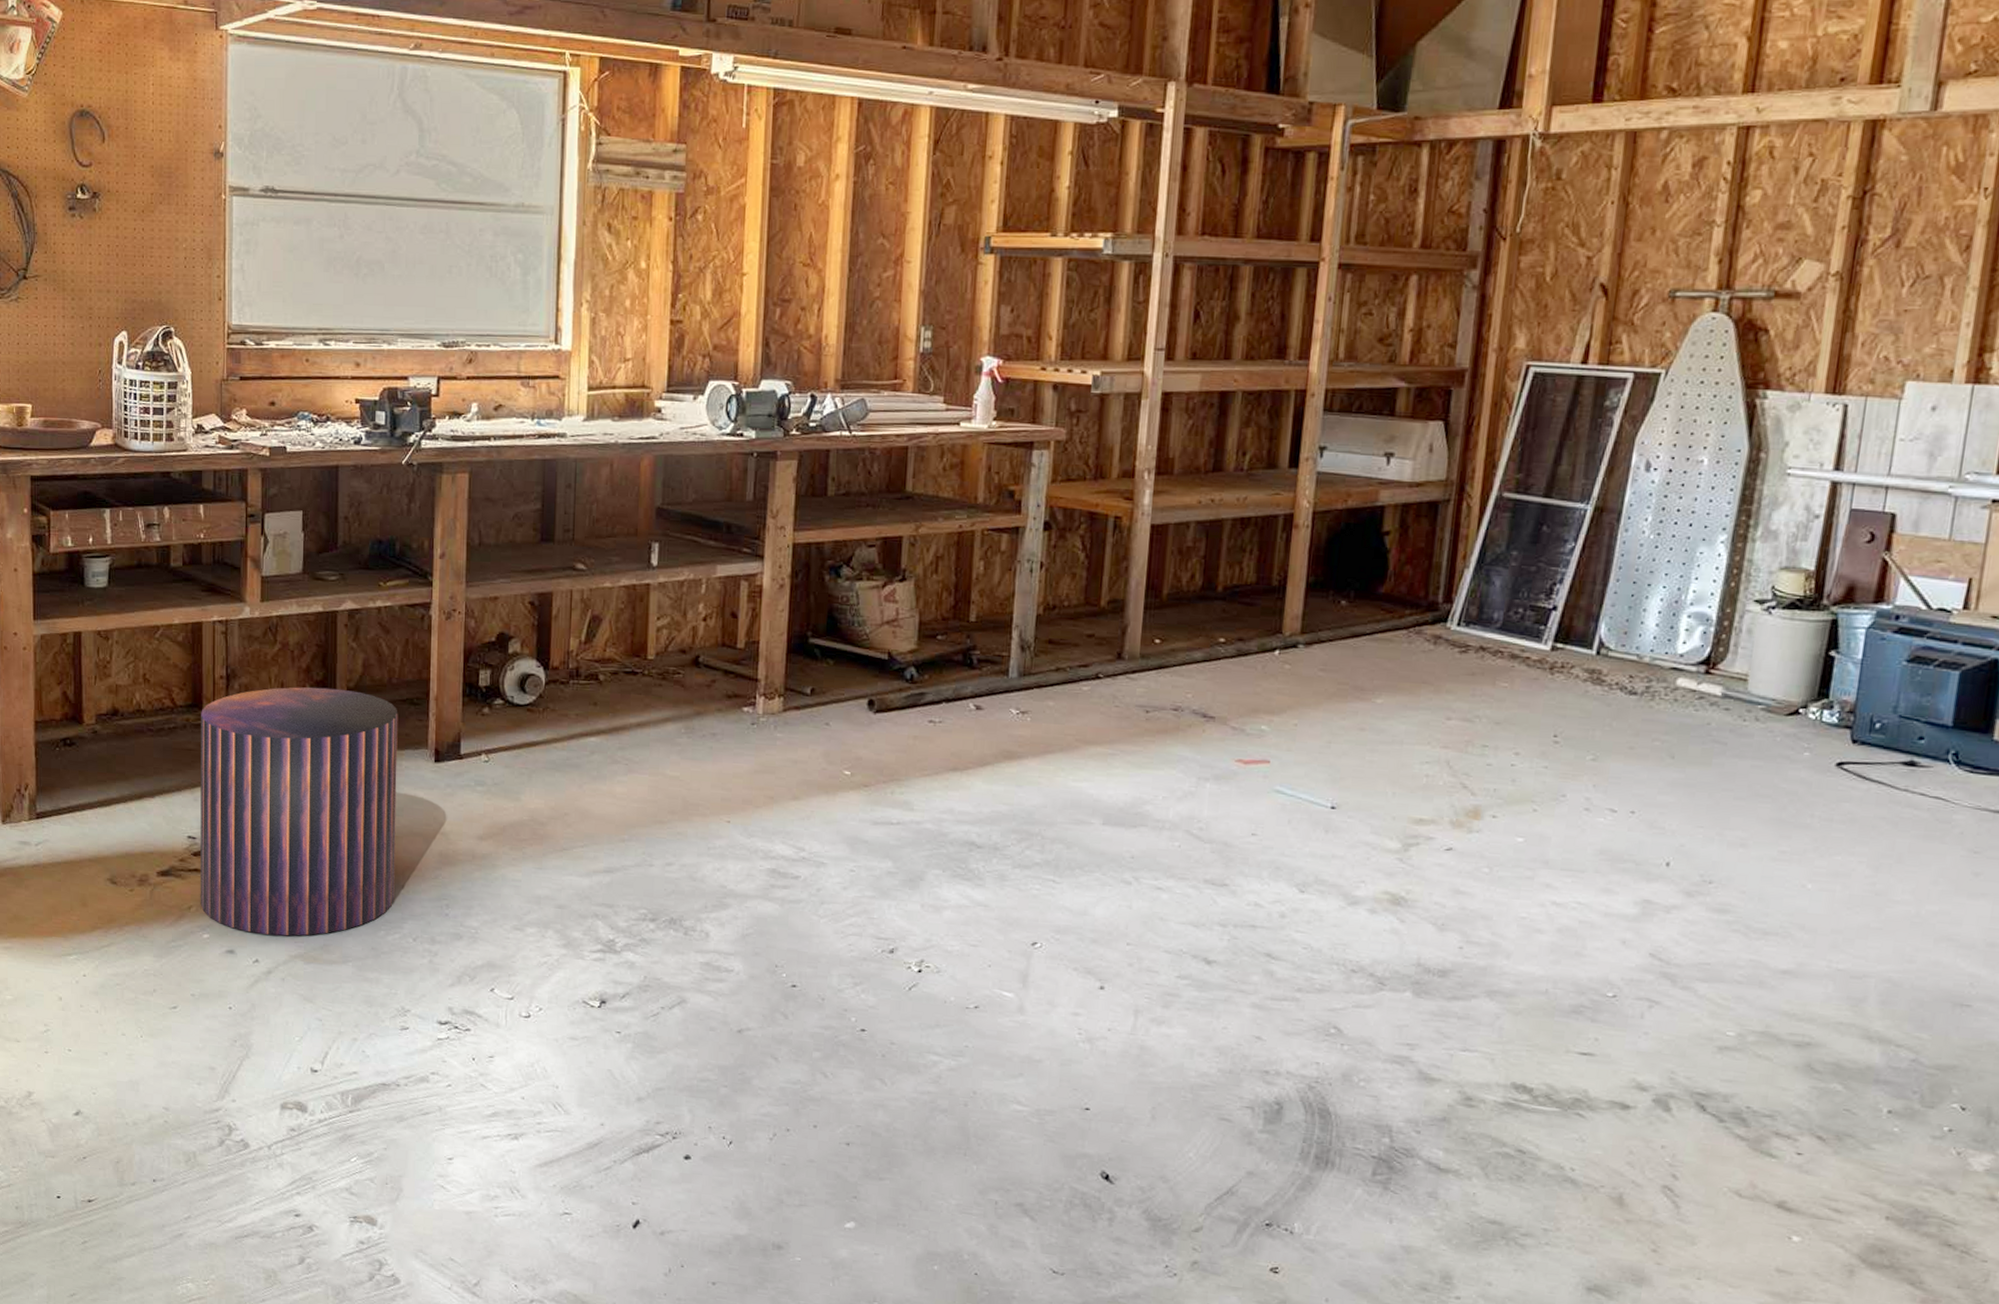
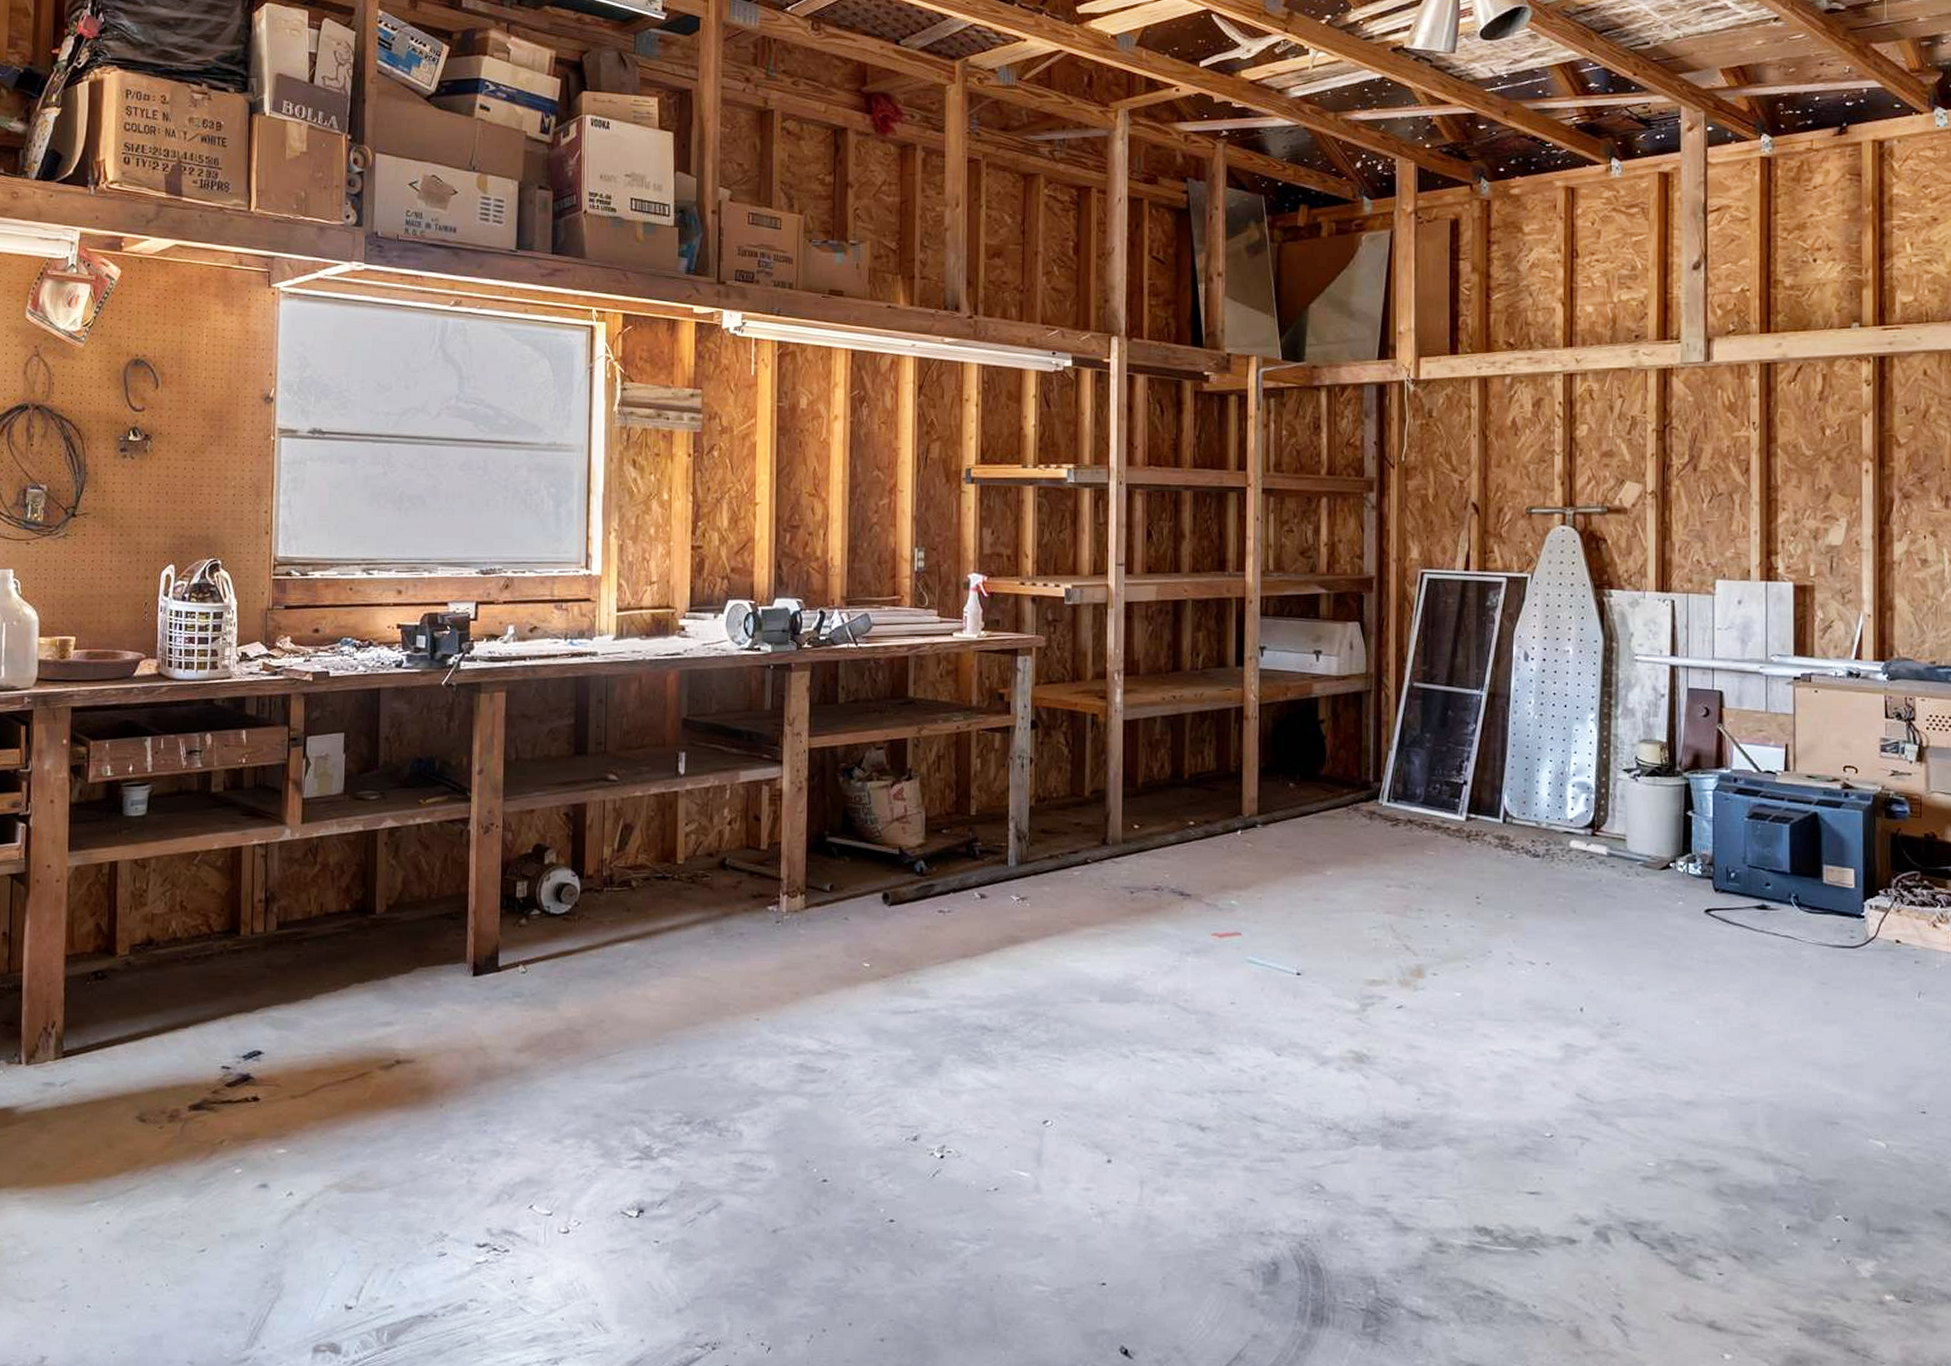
stool: present [200,687,398,936] -> none [233,906,437,1165]

